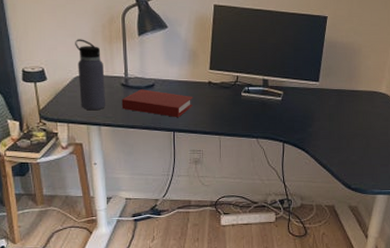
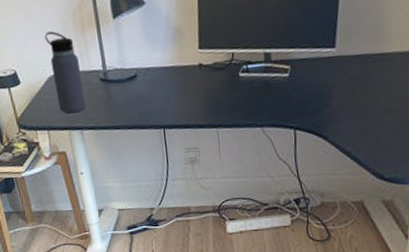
book: present [121,89,193,117] -> none [102,82,184,112]

